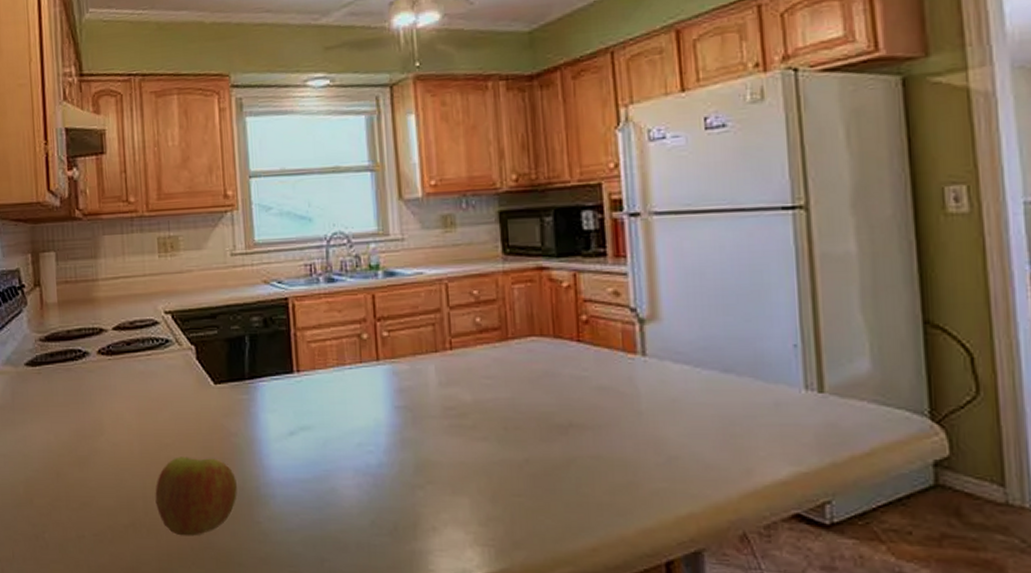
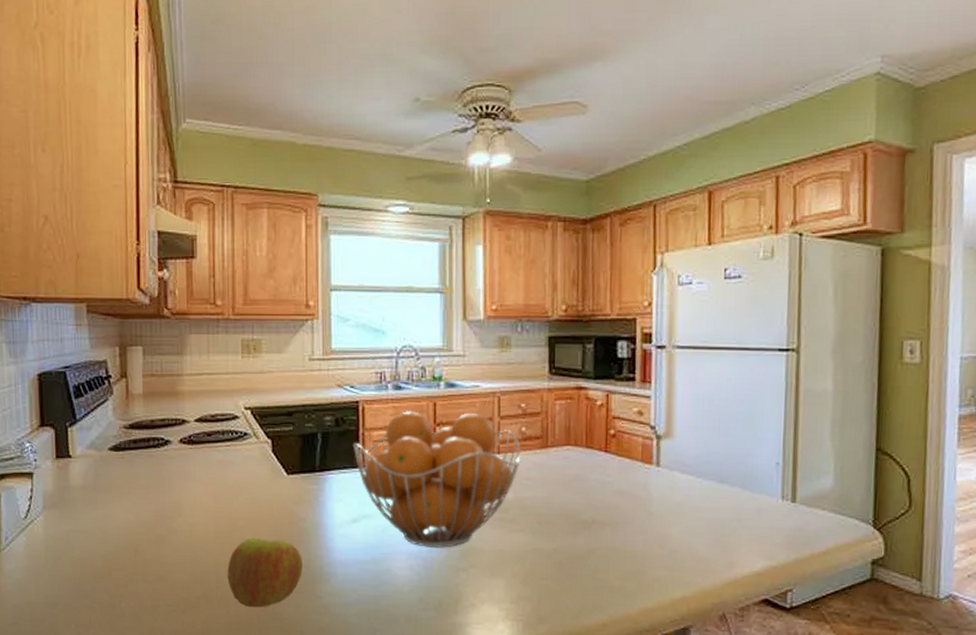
fruit basket: none [284,303,479,462] -> present [352,411,522,548]

